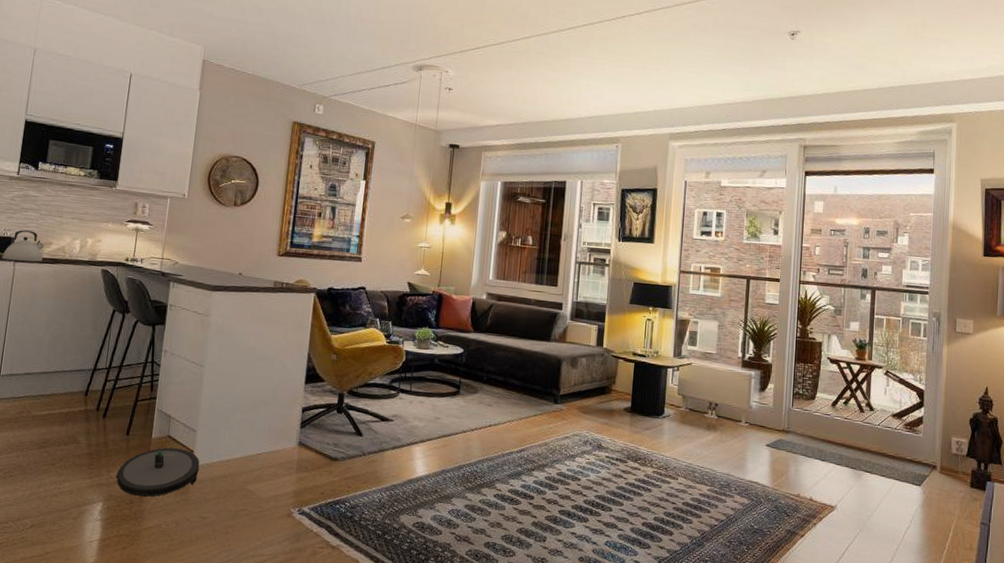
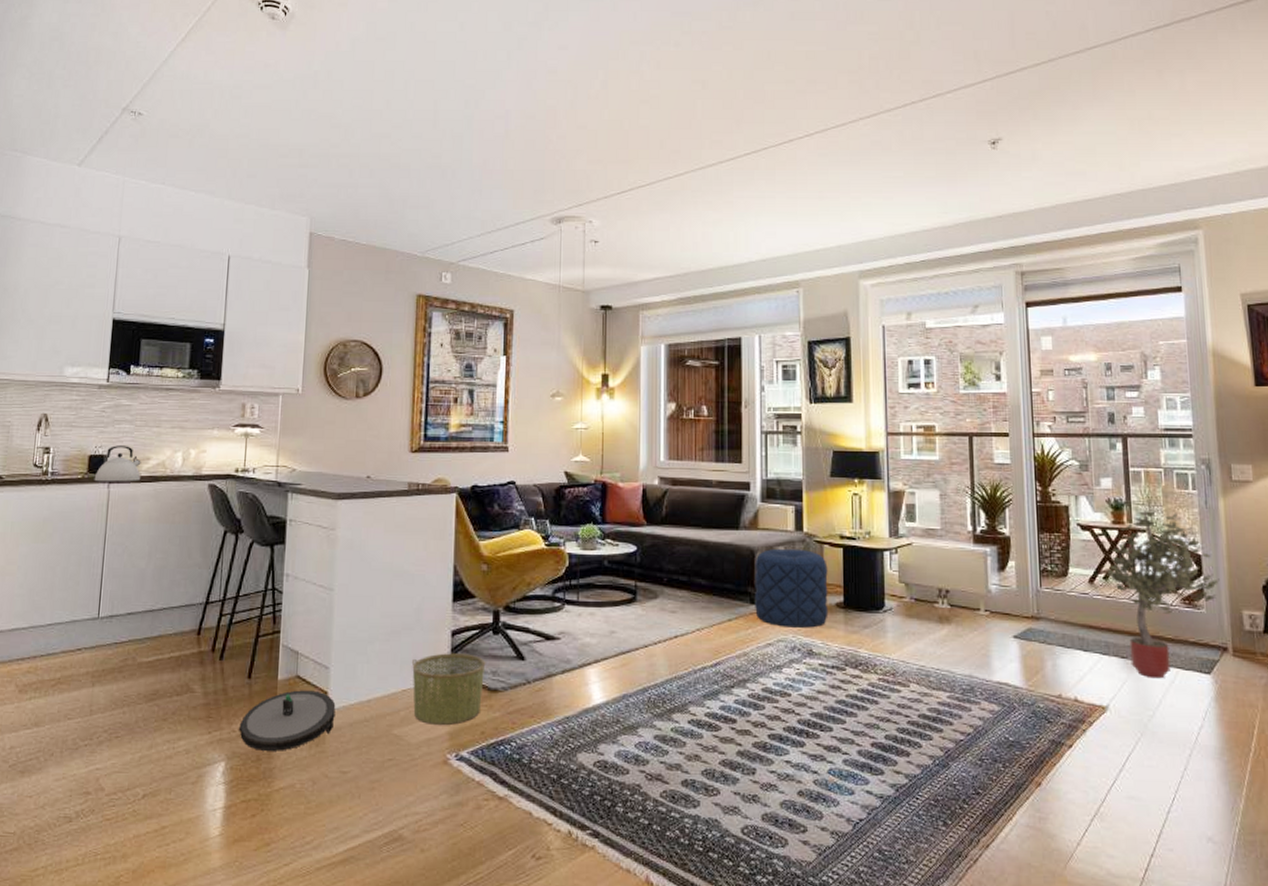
basket: none [265,425,331,485] -> present [411,653,487,725]
pouf: none [557,359,621,427] -> present [755,548,829,628]
potted tree: none [847,351,937,487] -> present [1106,511,1220,679]

